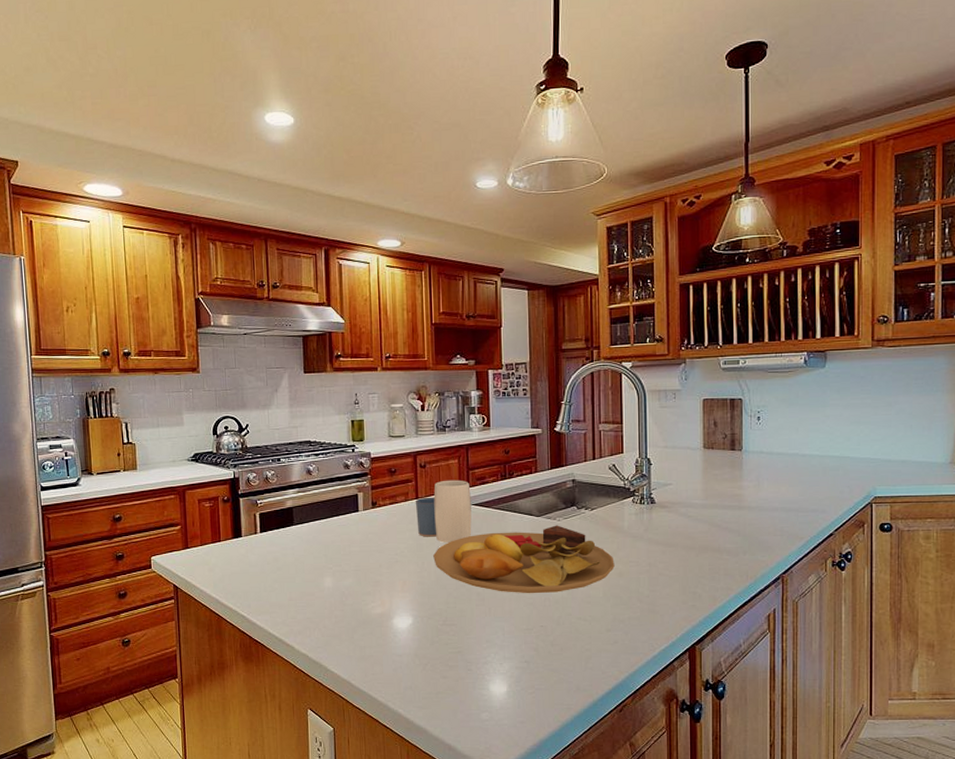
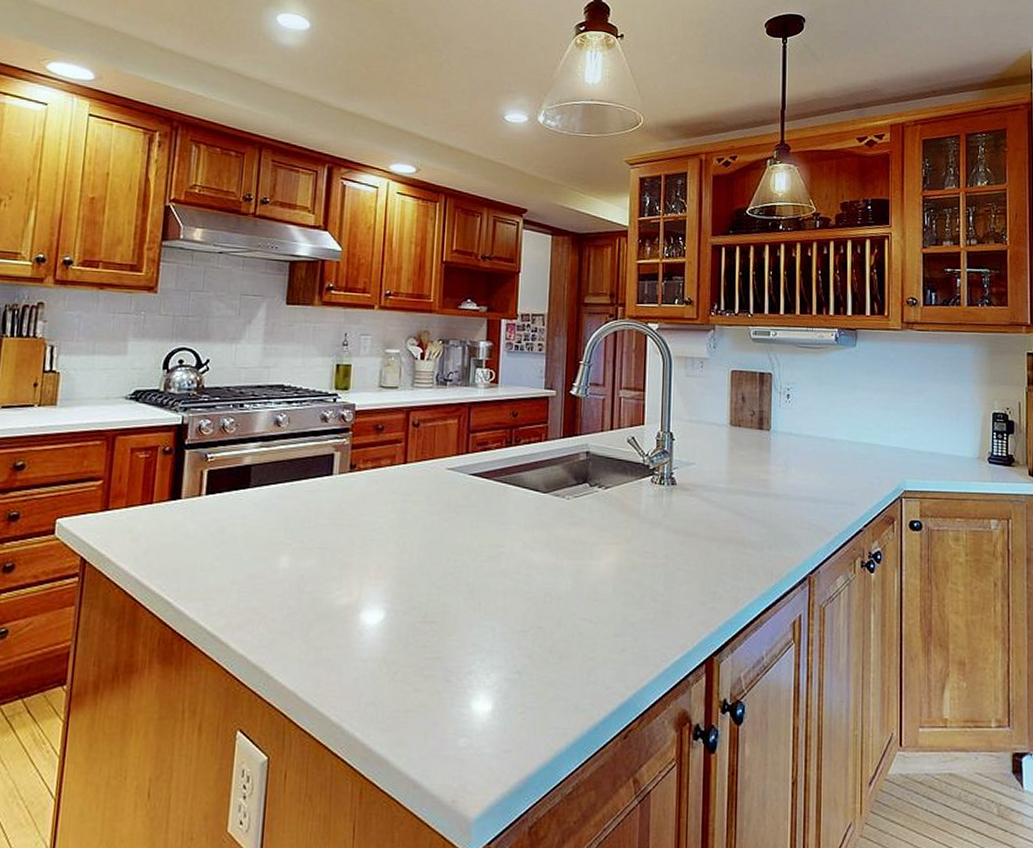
mug: present [415,497,437,537] -> none [402,462,427,511]
cup: present [433,479,472,543] -> none [423,443,470,519]
platter: present [433,525,615,594] -> none [418,504,628,587]

